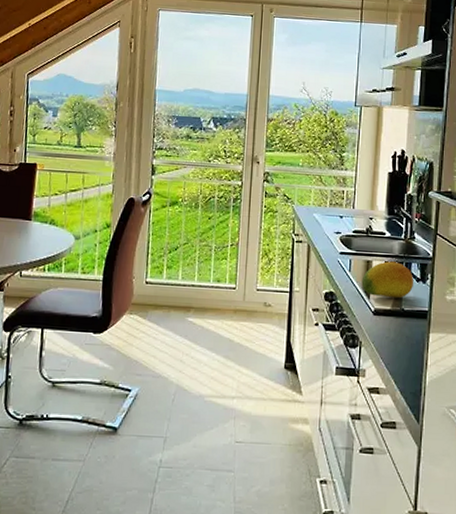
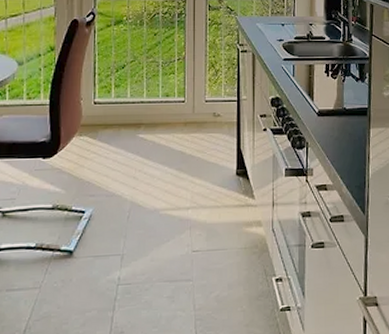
fruit: present [361,261,413,299] -> none [305,64,353,99]

